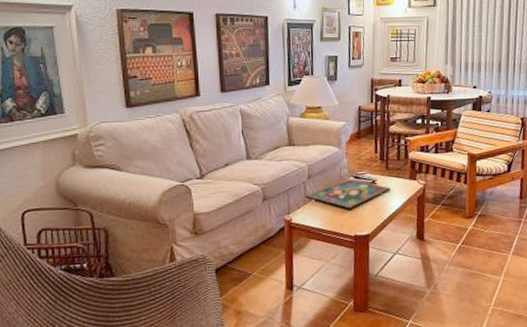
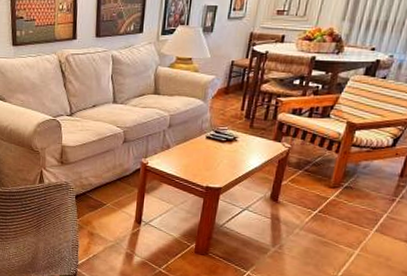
framed painting: present [304,178,391,211] -> none [162,132,251,163]

